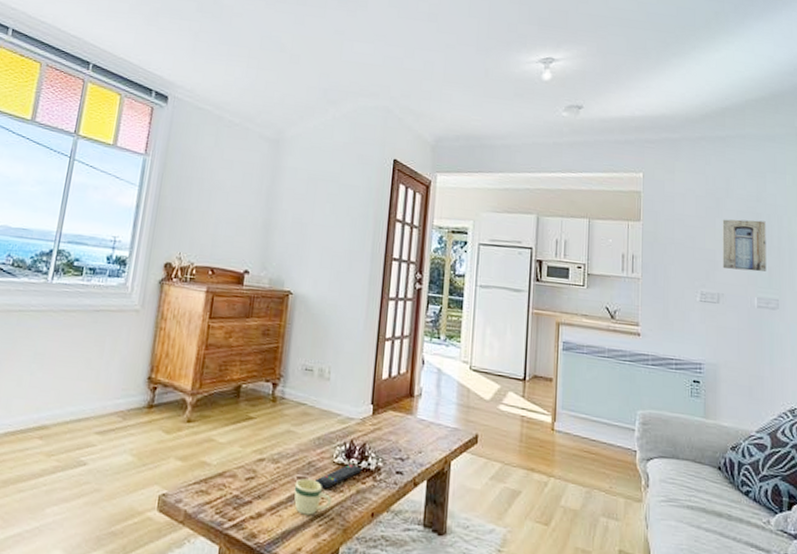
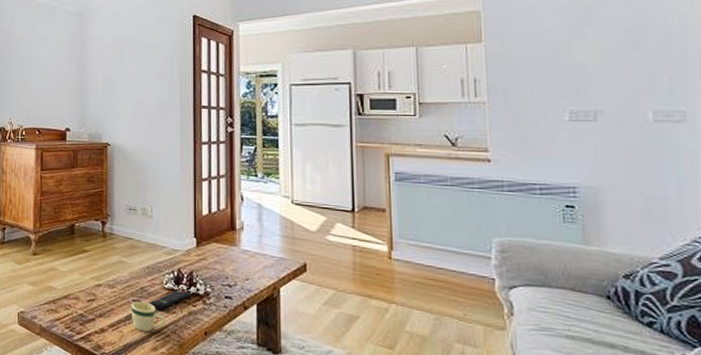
wall art: present [722,219,767,272] -> none [595,23,665,83]

